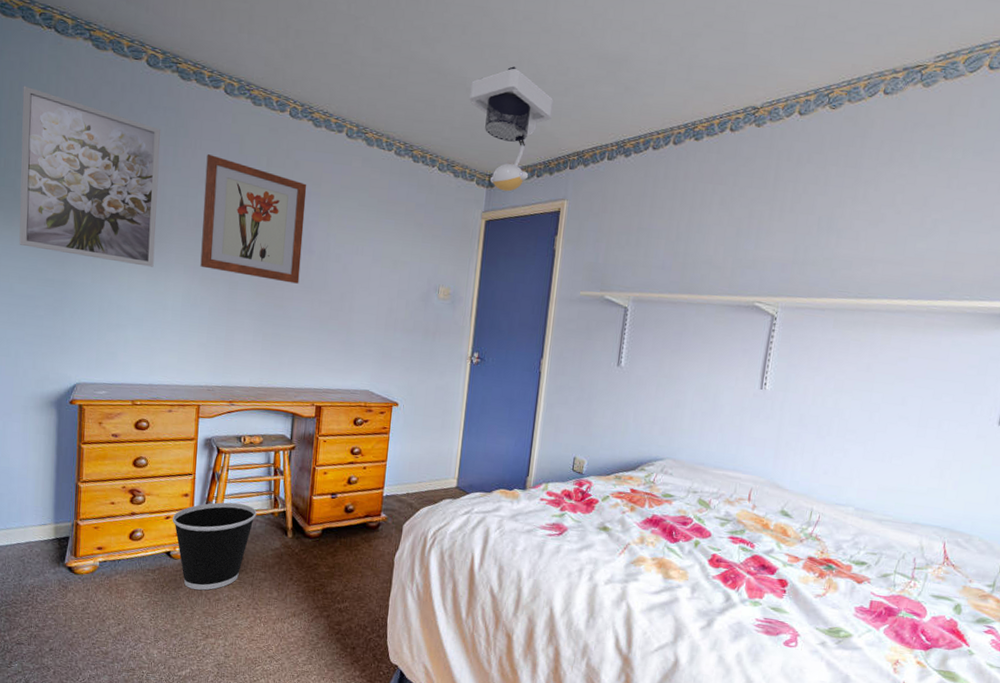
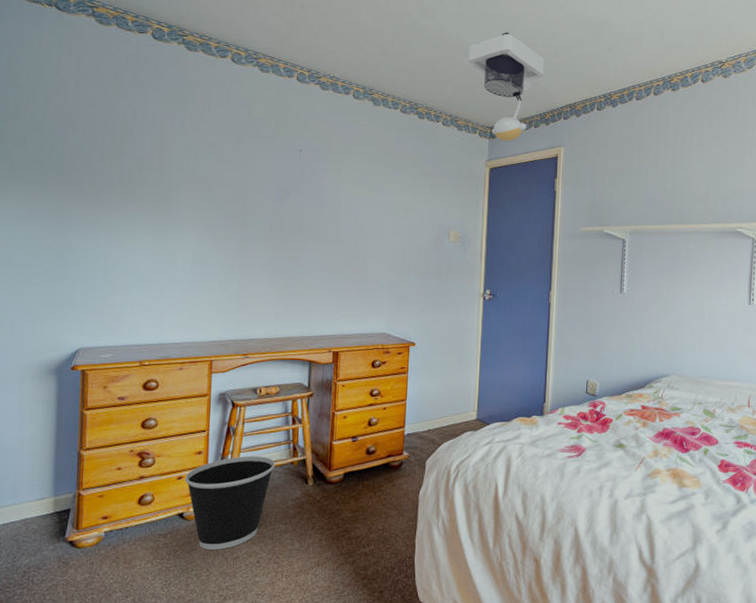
wall art: present [19,85,161,267] -> none [16,60,167,228]
wall art: present [200,154,307,284] -> none [210,119,317,236]

